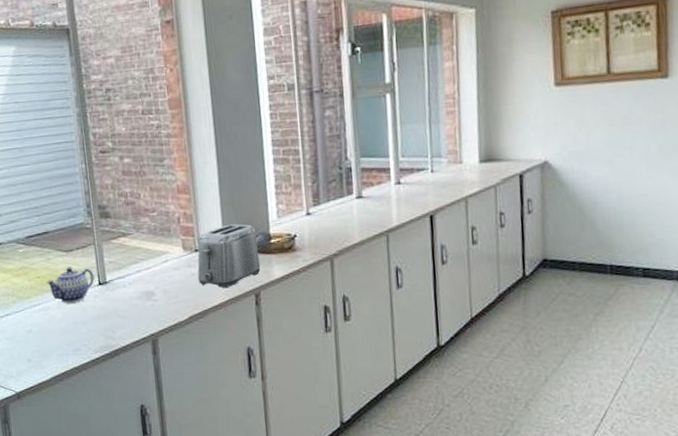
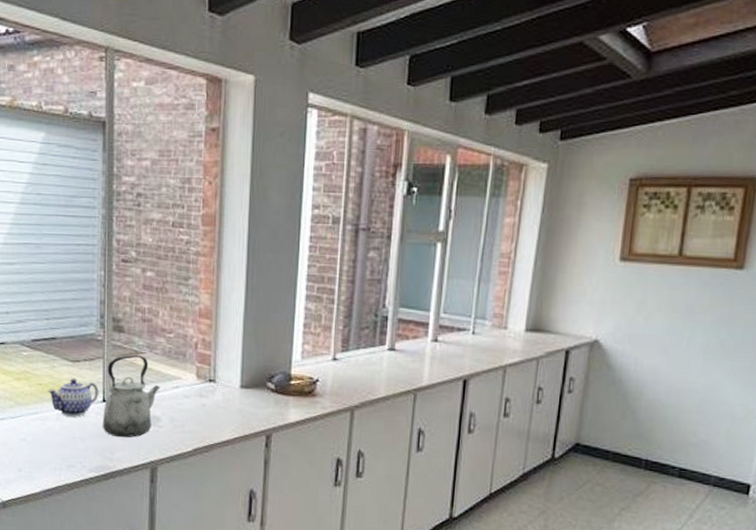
kettle: none [99,236,151,317] -> present [102,354,161,438]
toaster: present [197,224,261,288] -> none [208,358,277,424]

